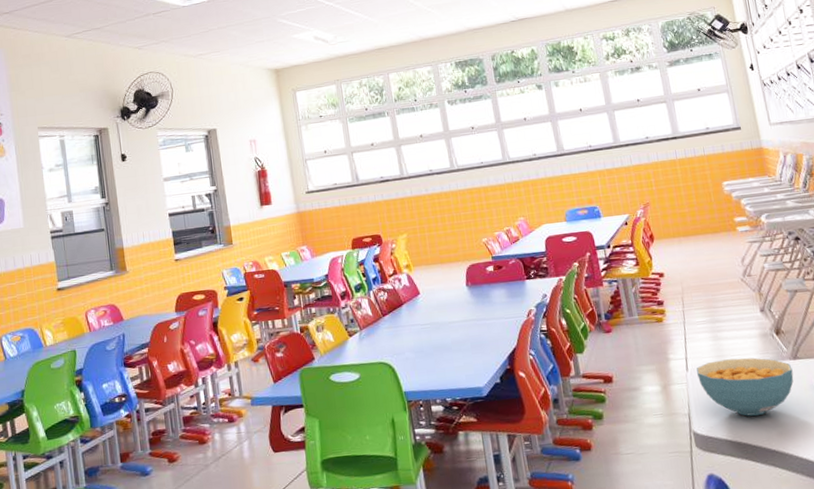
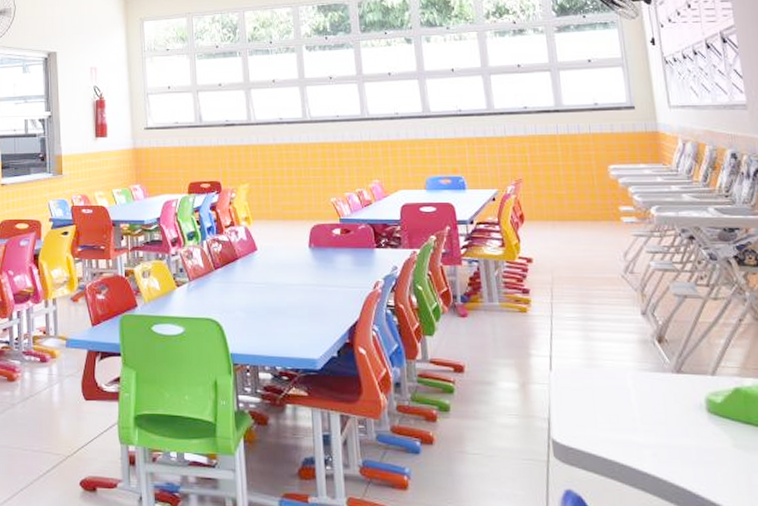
cereal bowl: present [696,358,794,417] -> none [562,363,675,432]

